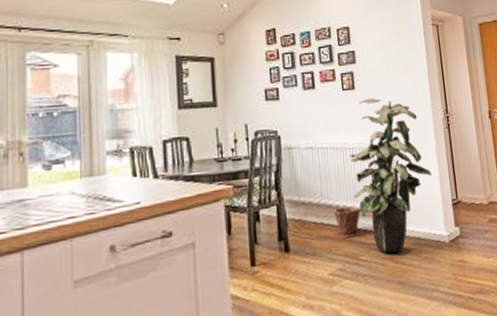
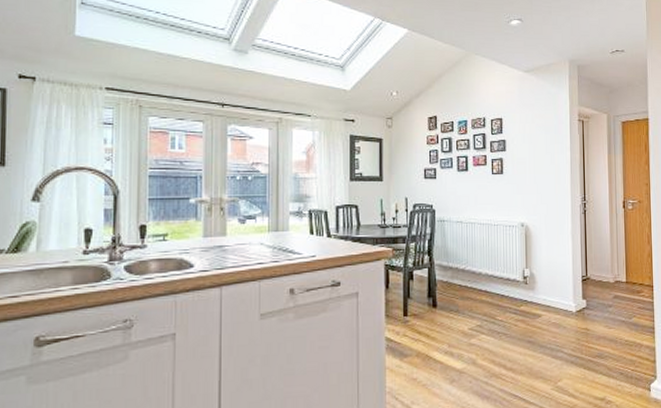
plant pot: present [333,206,365,239] -> none [475,273,503,301]
indoor plant: present [350,98,432,253] -> none [494,183,565,317]

